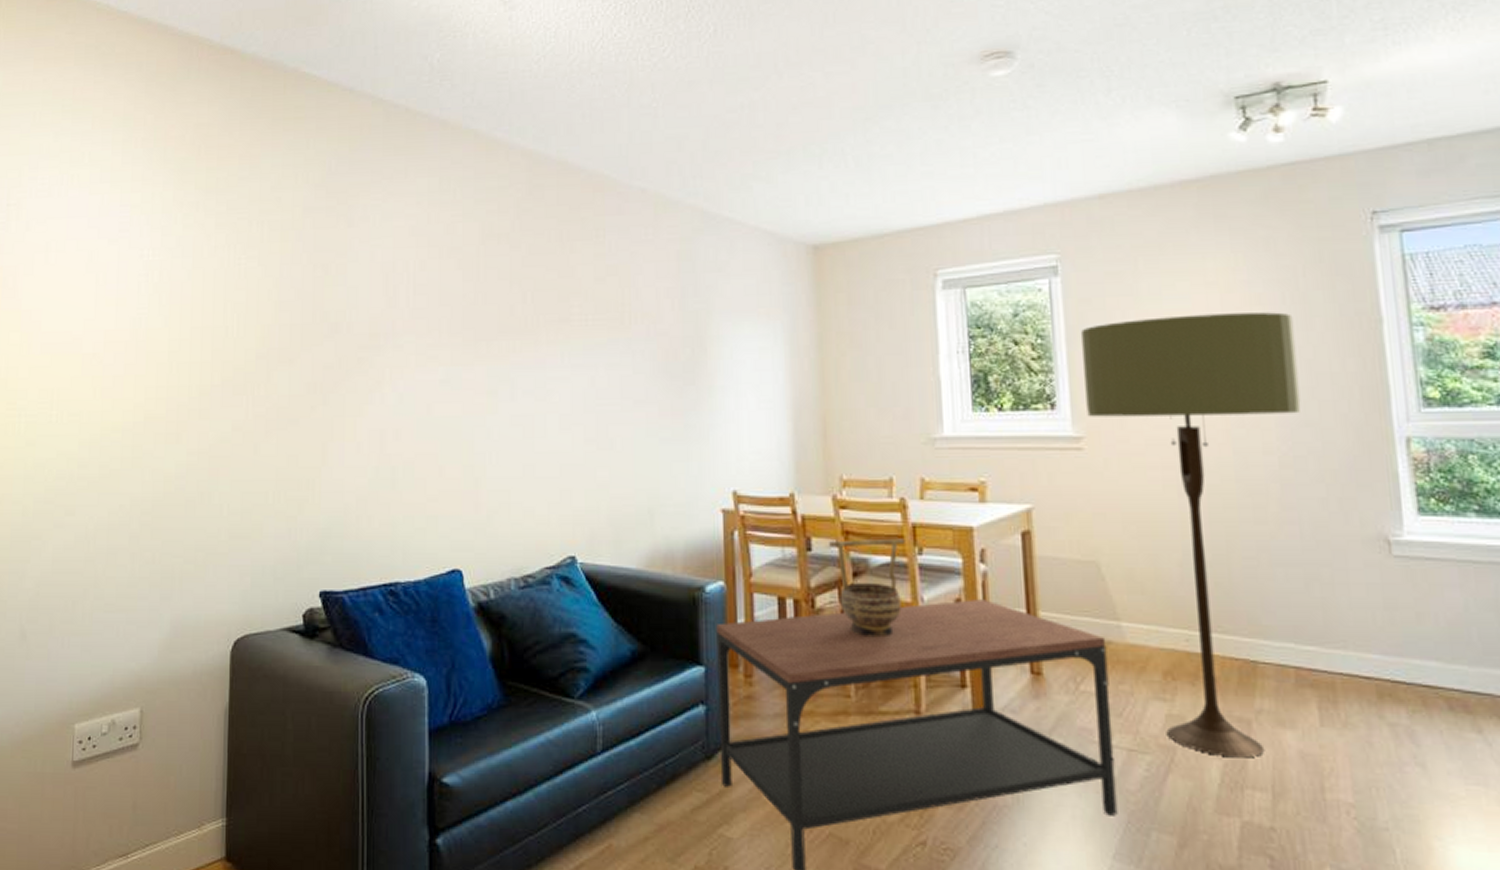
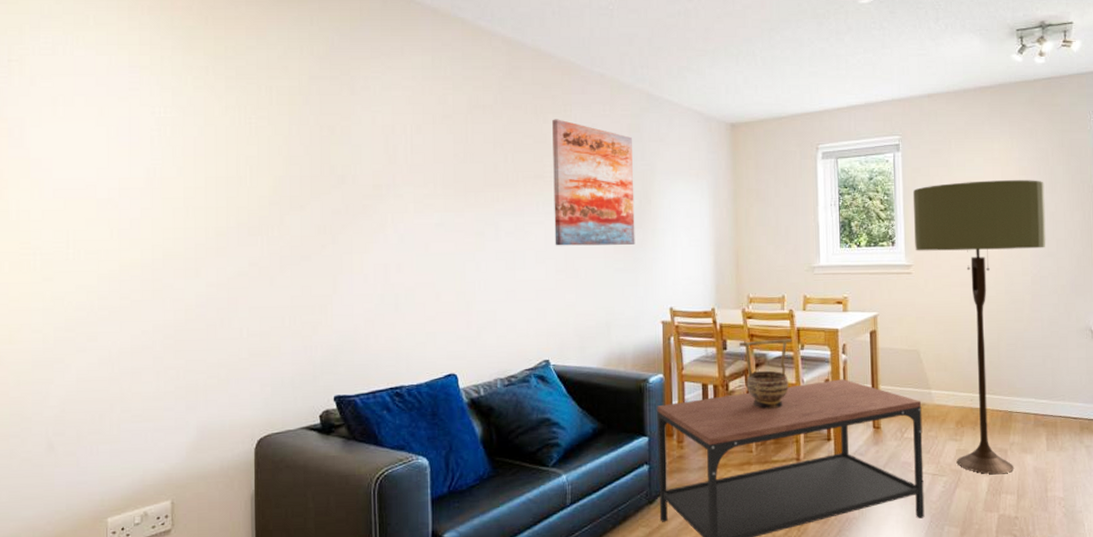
wall art: none [581,247,686,408] -> present [552,119,635,246]

